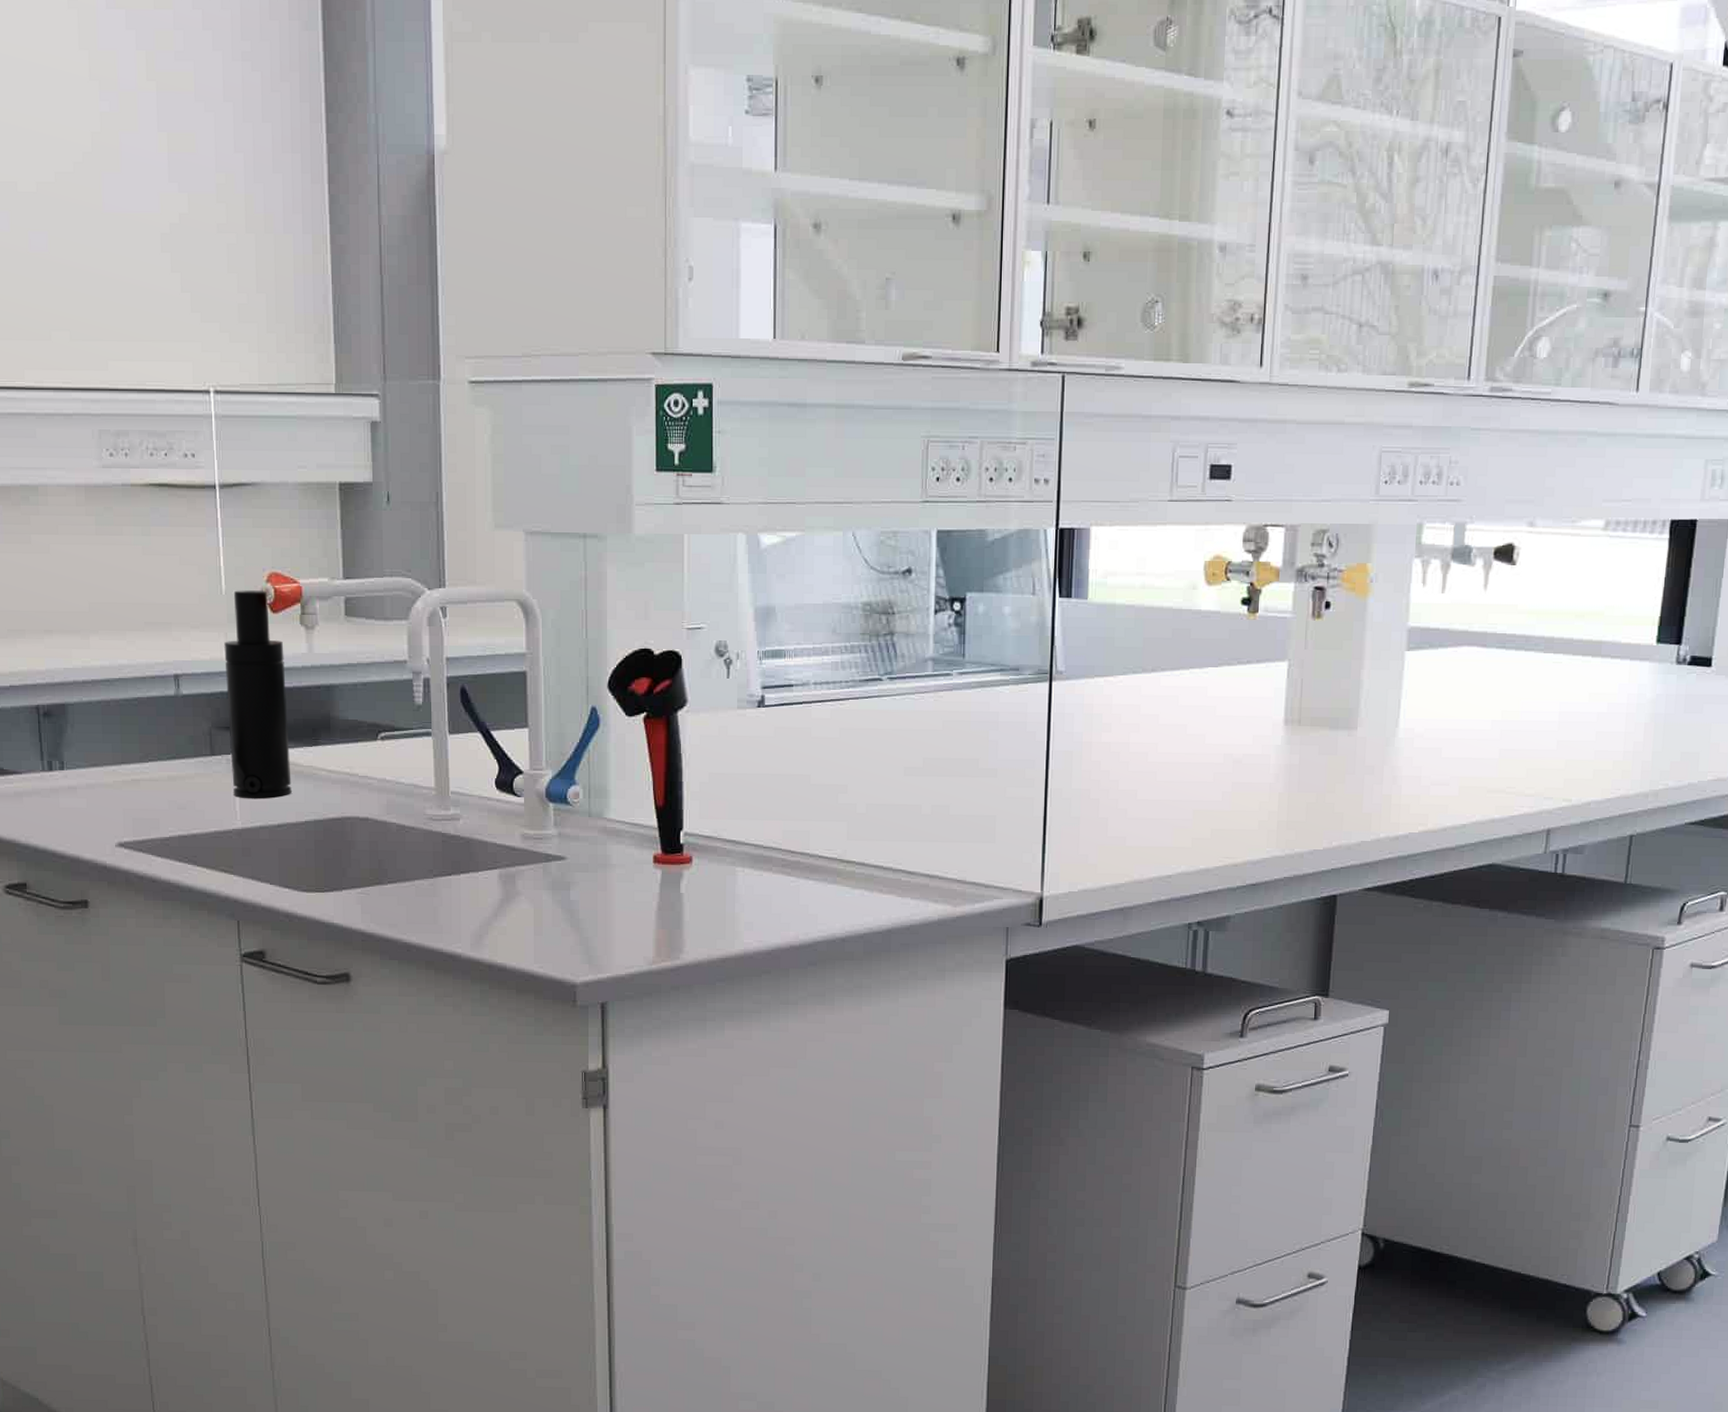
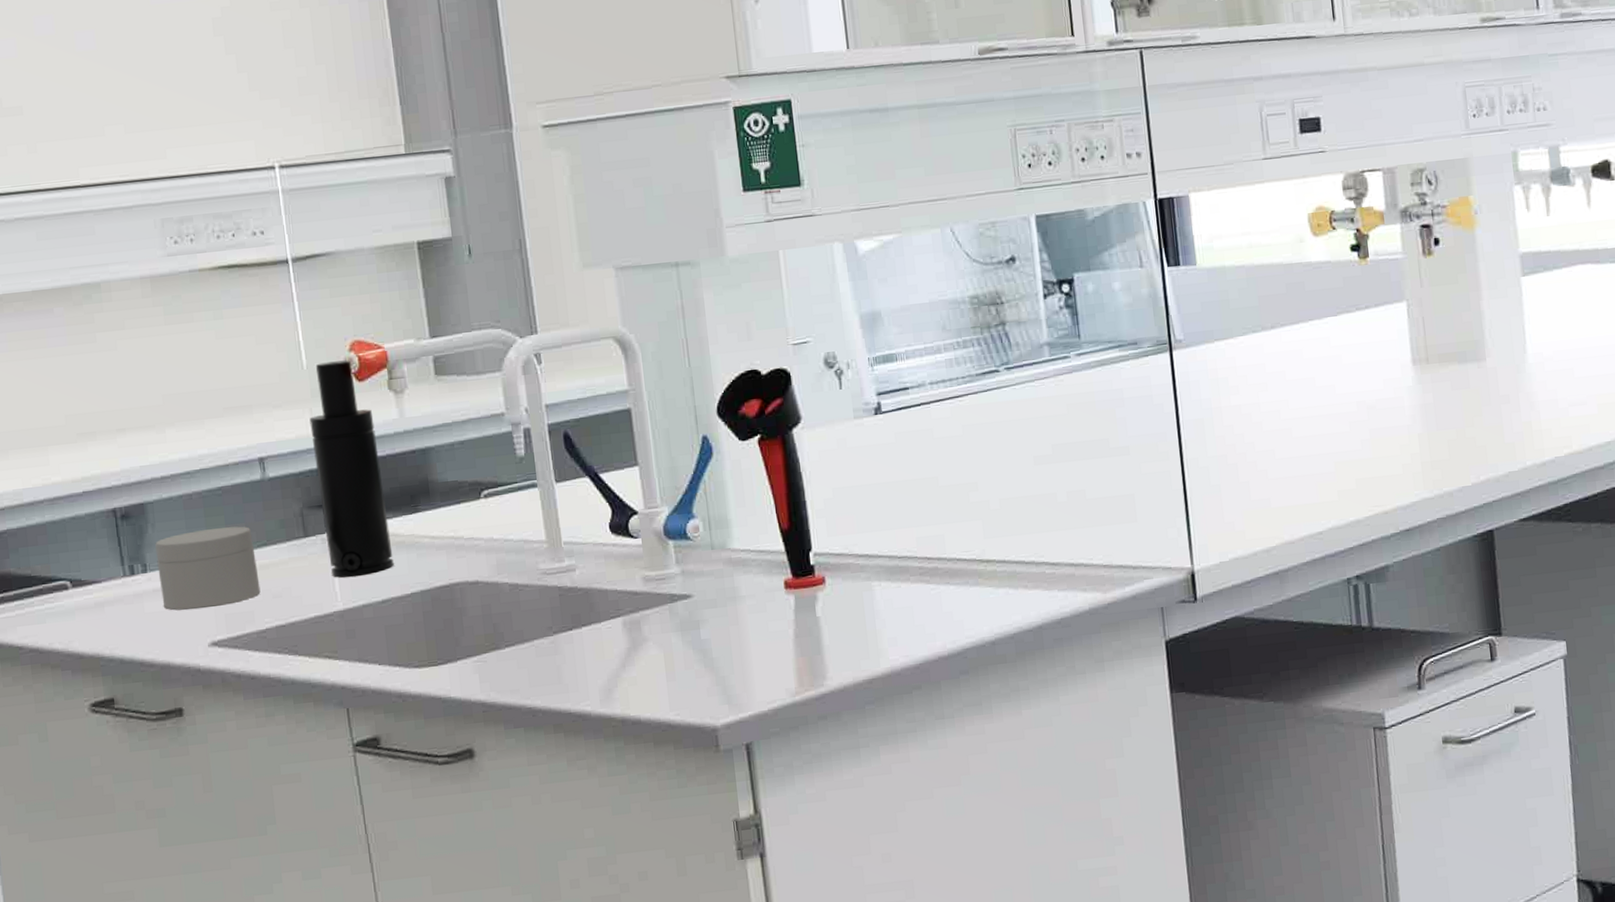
jar: none [73,736,167,811] -> present [155,526,261,611]

